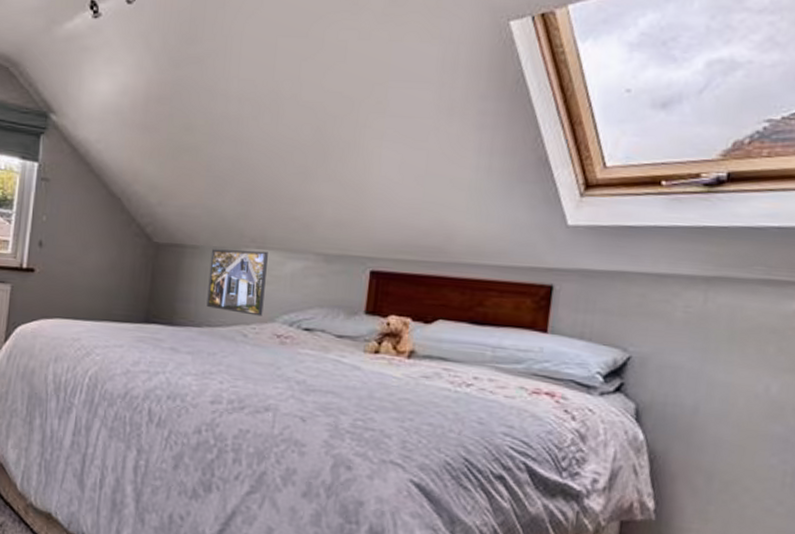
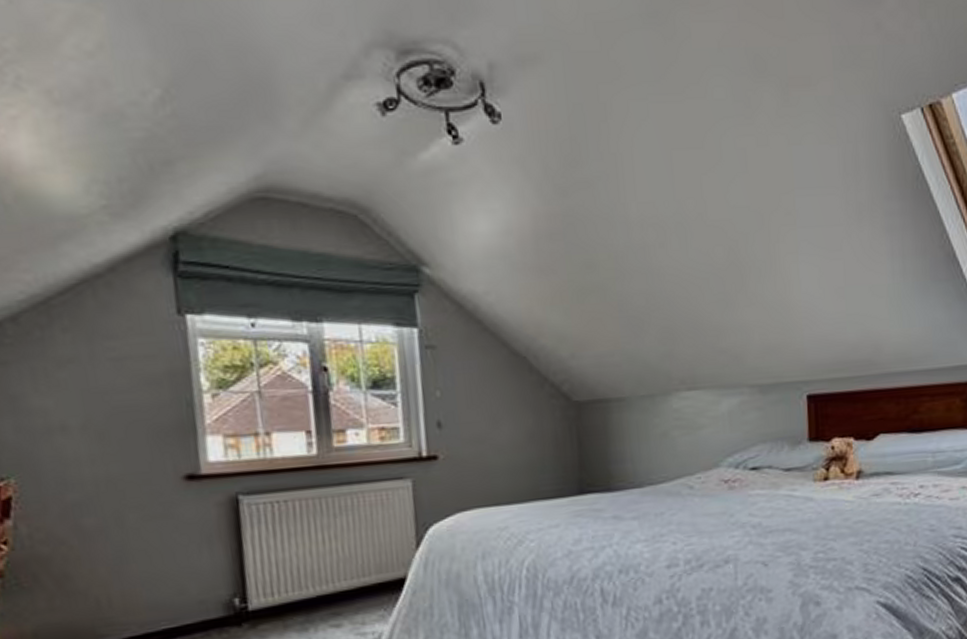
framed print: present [206,249,268,316] -> none [639,392,706,465]

